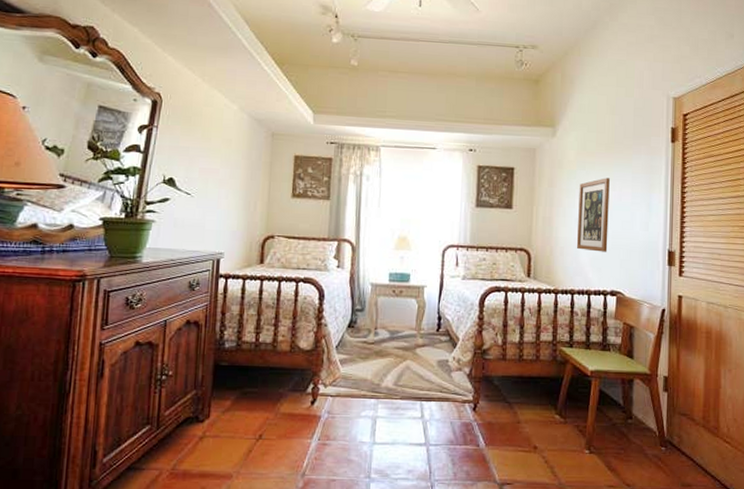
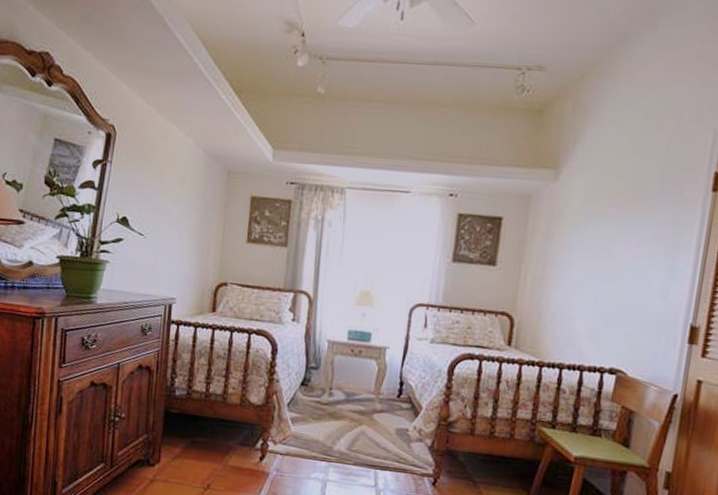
wall art: present [576,178,610,252] -> none [571,233,623,323]

